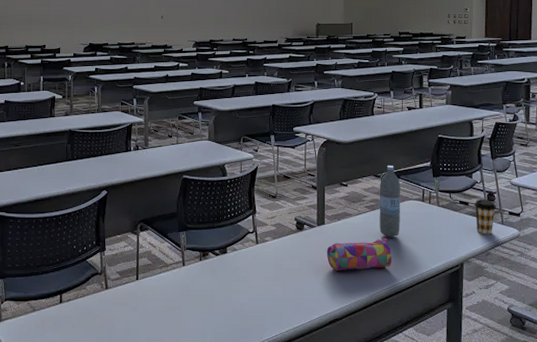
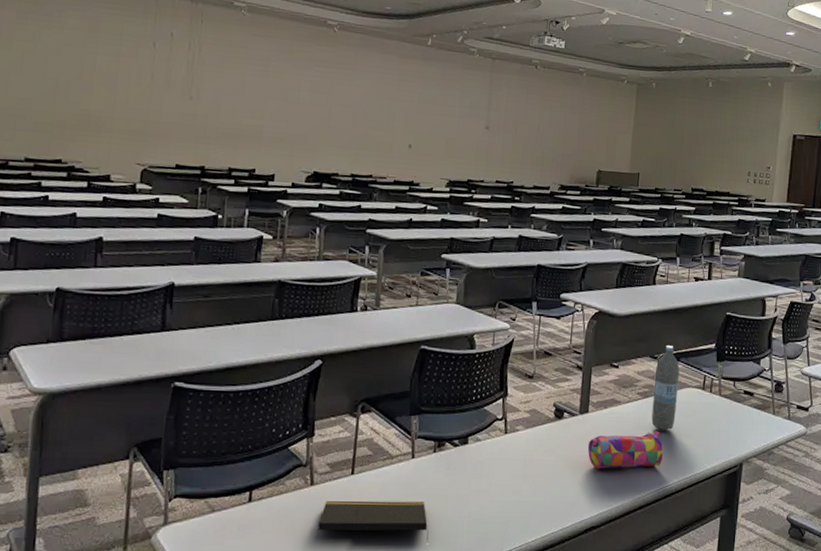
notepad: none [114,300,201,333] -> present [318,500,429,542]
coffee cup: present [474,200,497,235] -> none [760,390,785,431]

